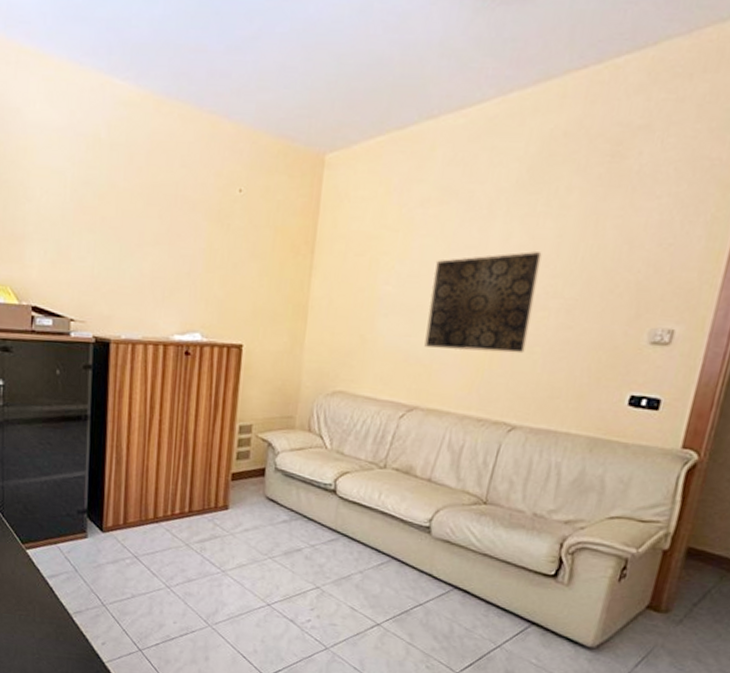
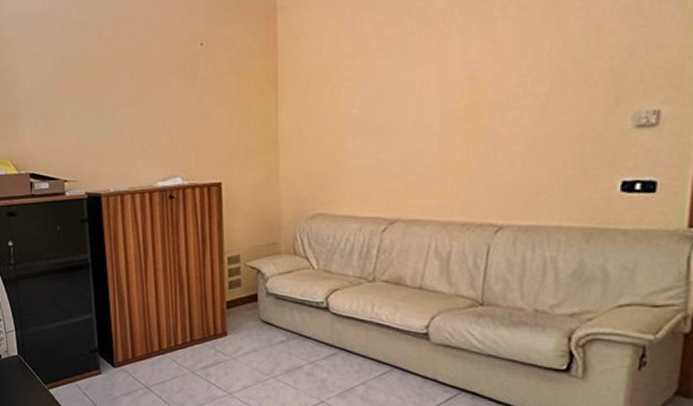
wall art: present [424,252,542,354] -> none [397,55,505,161]

